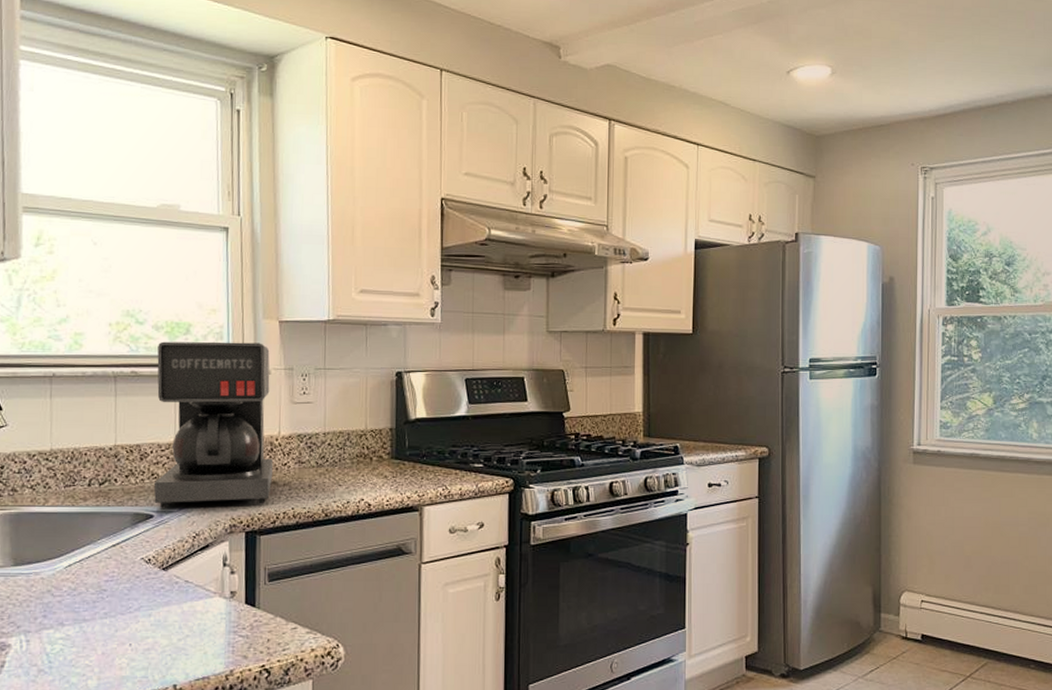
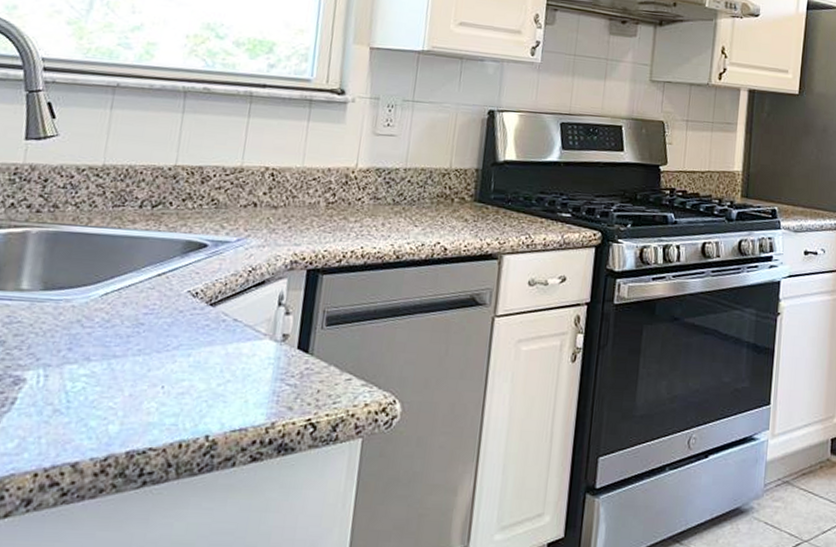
coffee maker: present [154,341,274,508] -> none [210,59,357,241]

